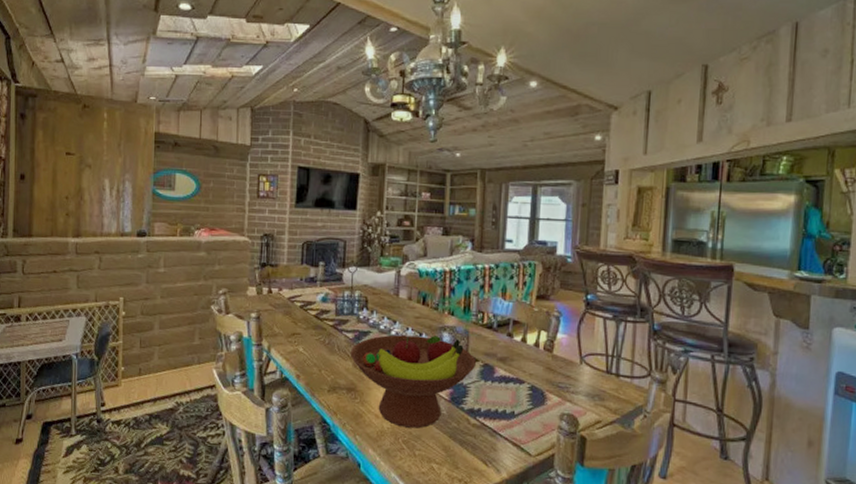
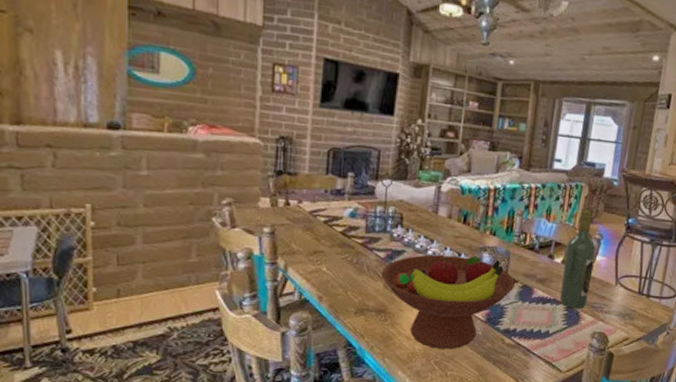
wine bottle: none [522,287,556,389] -> present [559,210,597,309]

